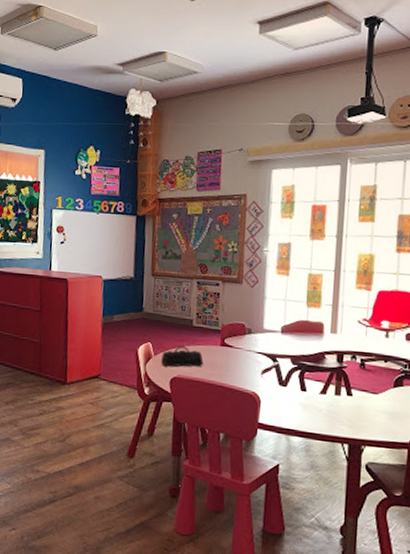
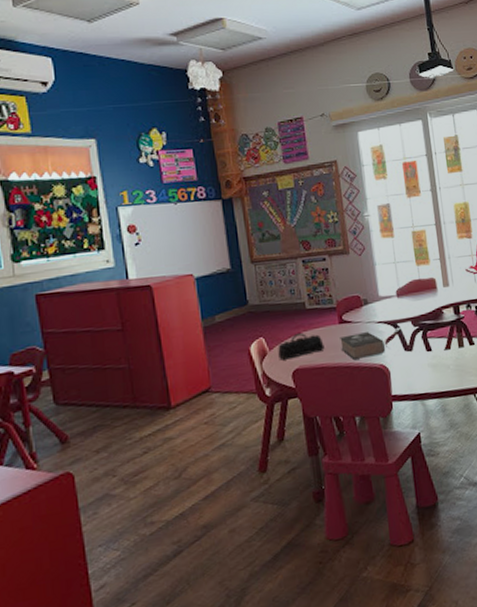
book: none [218,358,260,383] -> present [340,332,385,359]

